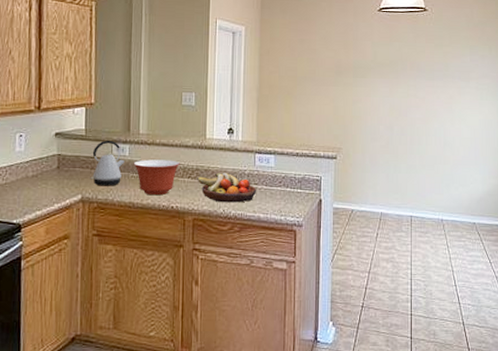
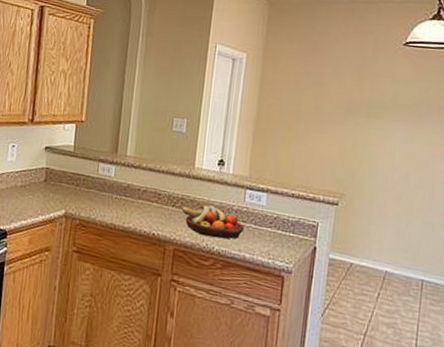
kettle: present [90,140,125,186] -> none [74,159,110,206]
mixing bowl: present [133,159,180,196] -> none [118,182,165,220]

